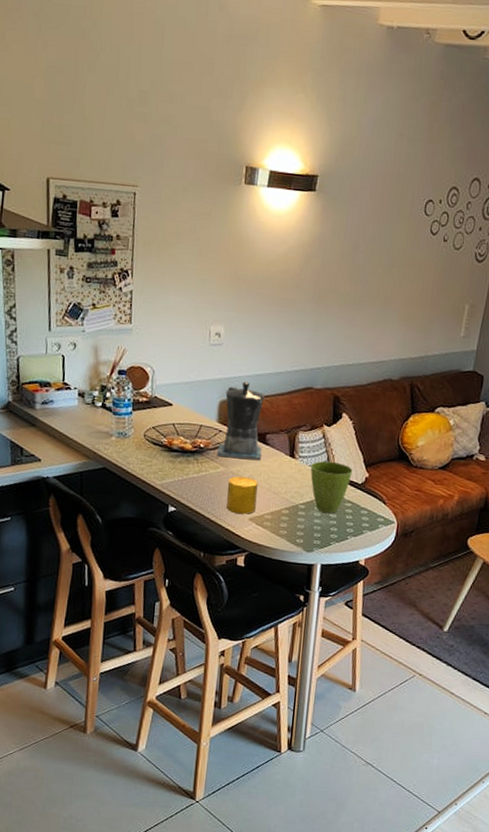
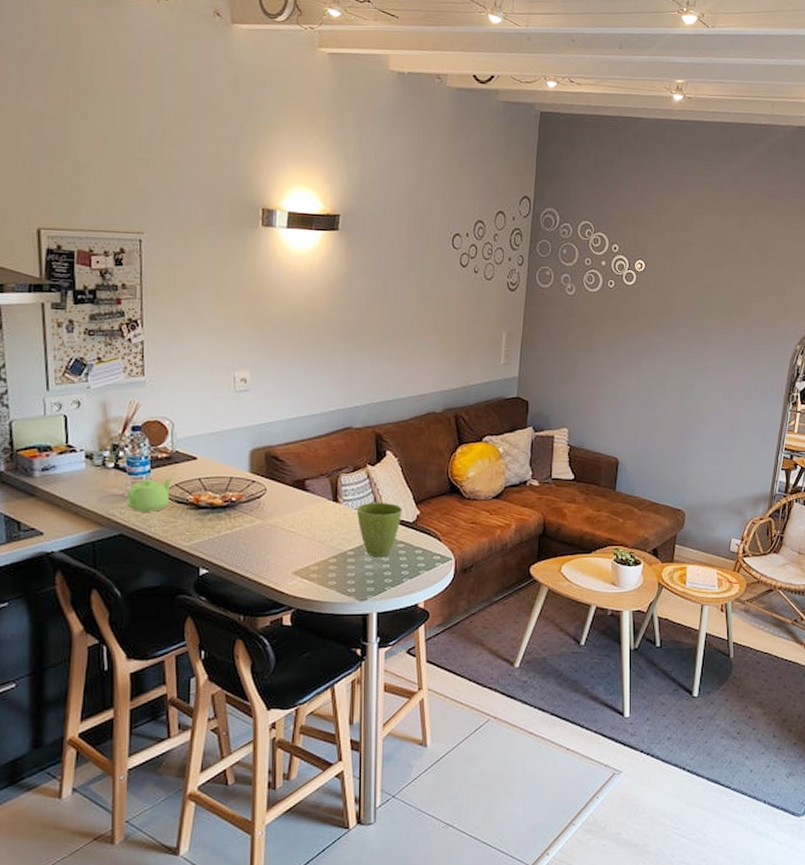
teapot: none [110,420,150,451] -> present [127,477,172,513]
coffee maker: present [216,381,265,461] -> none [251,427,302,509]
cup: present [226,476,258,514] -> none [265,528,300,568]

